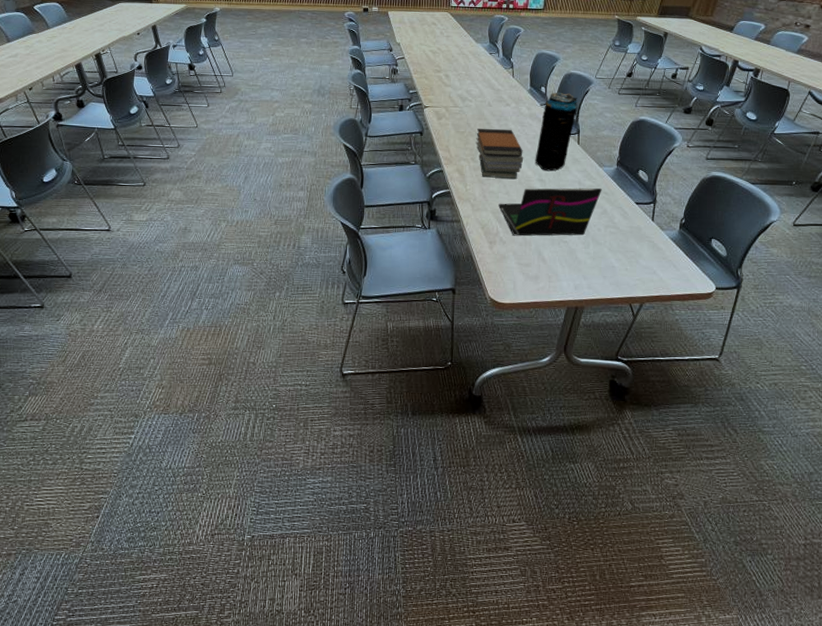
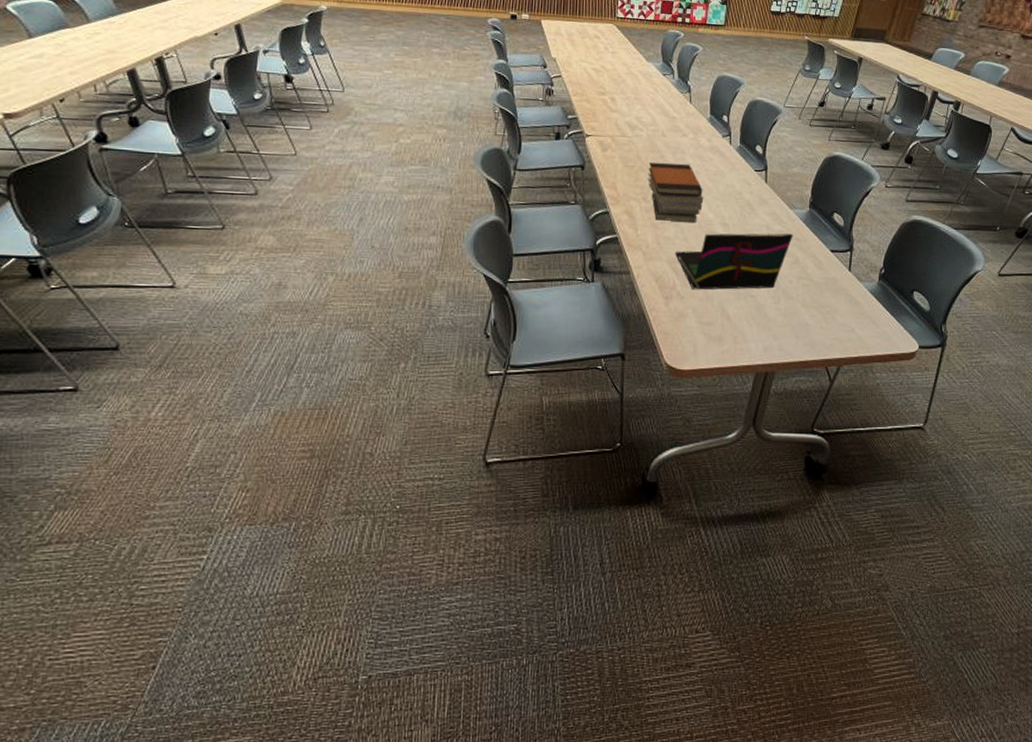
beverage can: present [535,92,577,171] -> none [716,121,764,214]

